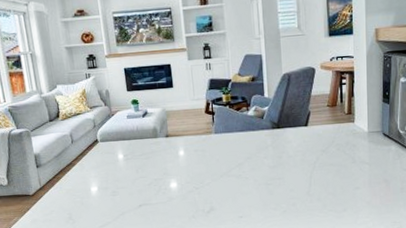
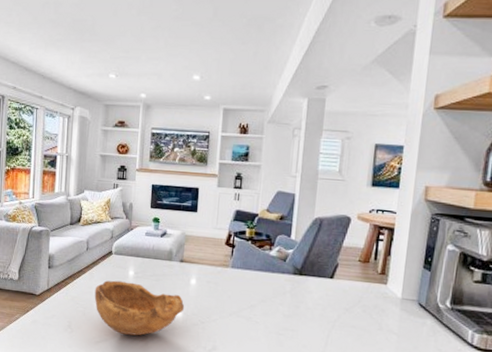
bowl: none [88,165,178,214] -> present [94,280,185,336]

